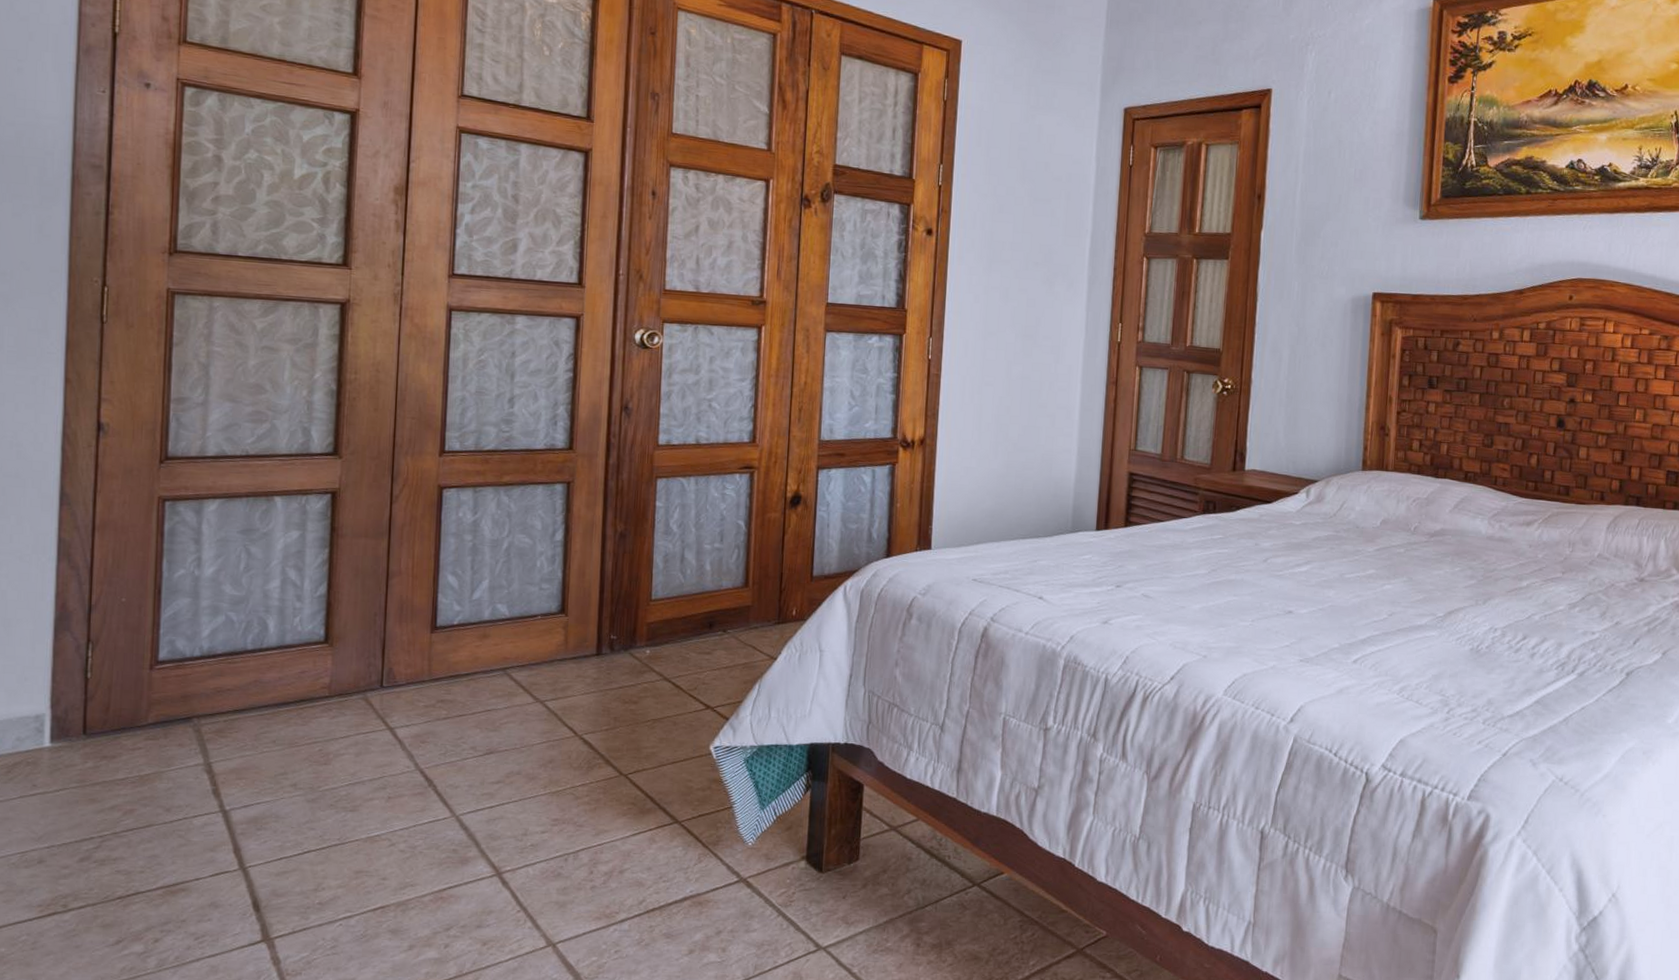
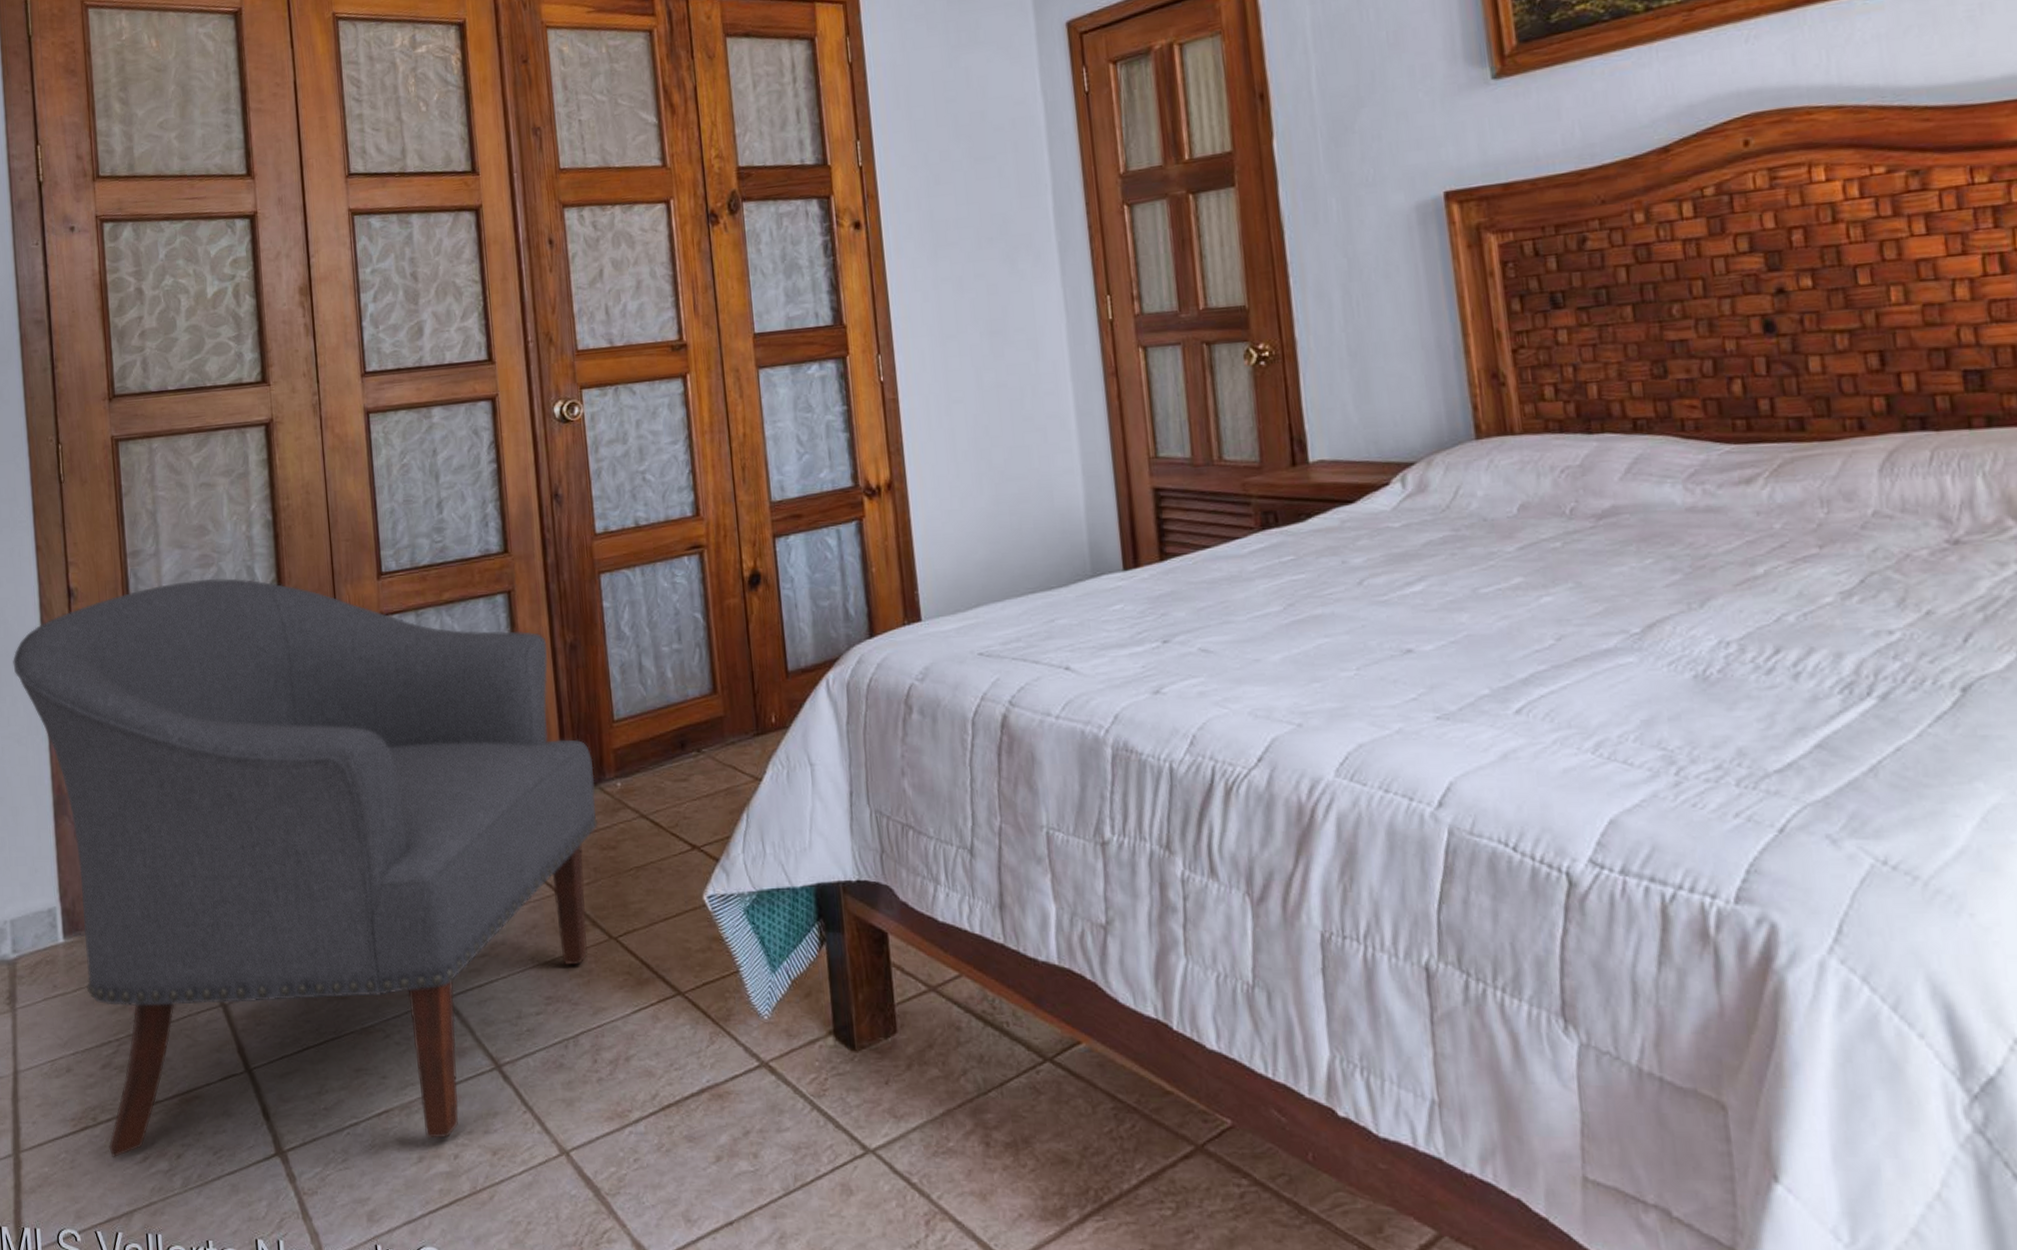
chair: none [23,432,627,941] -> present [13,578,599,1158]

